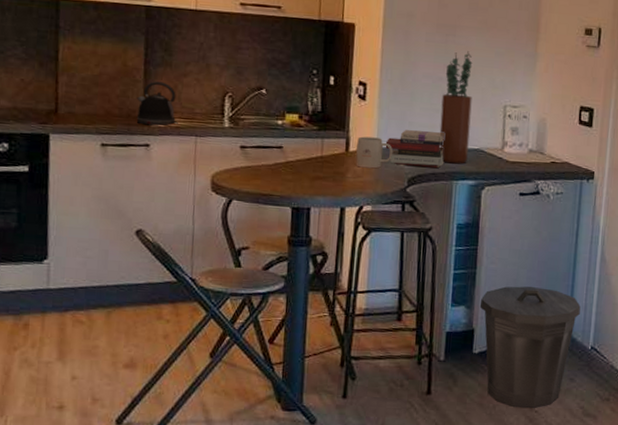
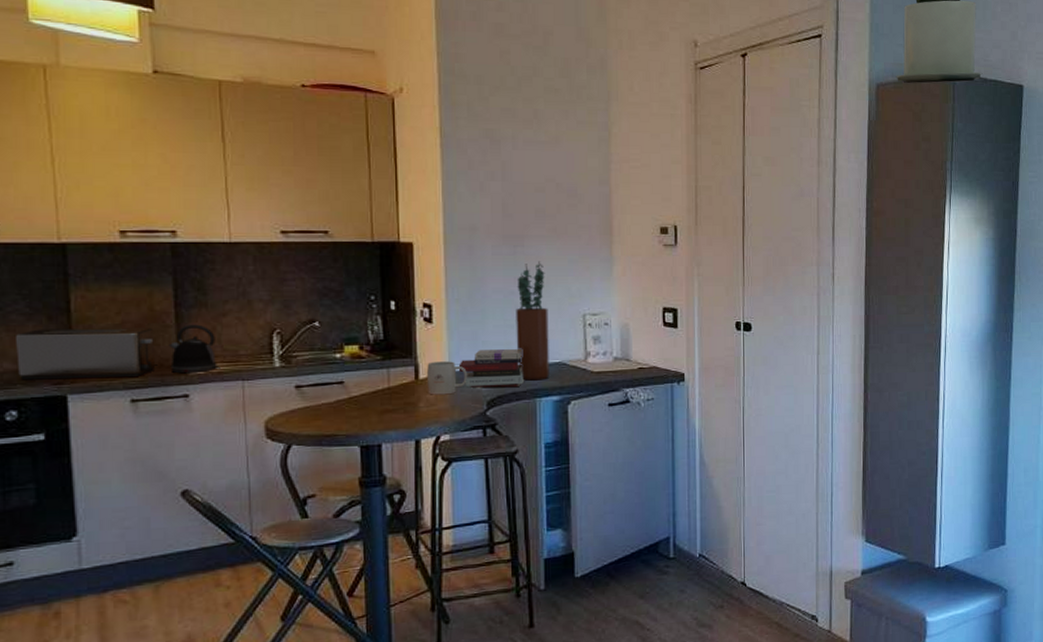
toaster: none [12,73,125,125] -> present [16,328,156,380]
trash can: present [479,286,581,408] -> none [577,499,684,628]

